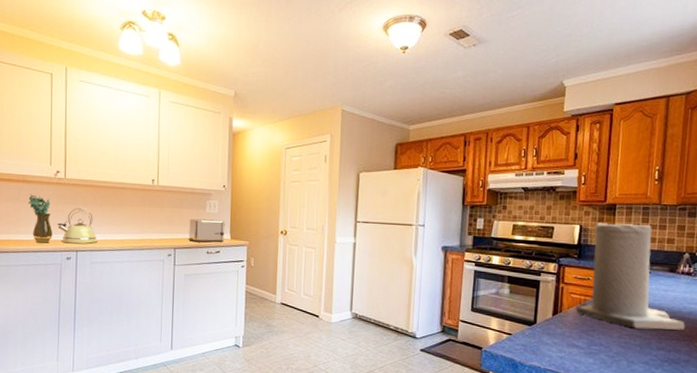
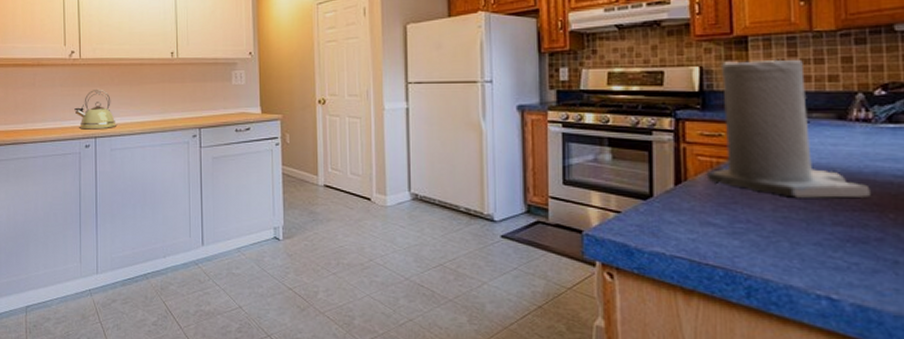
vase: present [28,194,52,243] -> none [44,79,70,131]
toaster: present [188,218,225,243] -> none [214,91,255,120]

